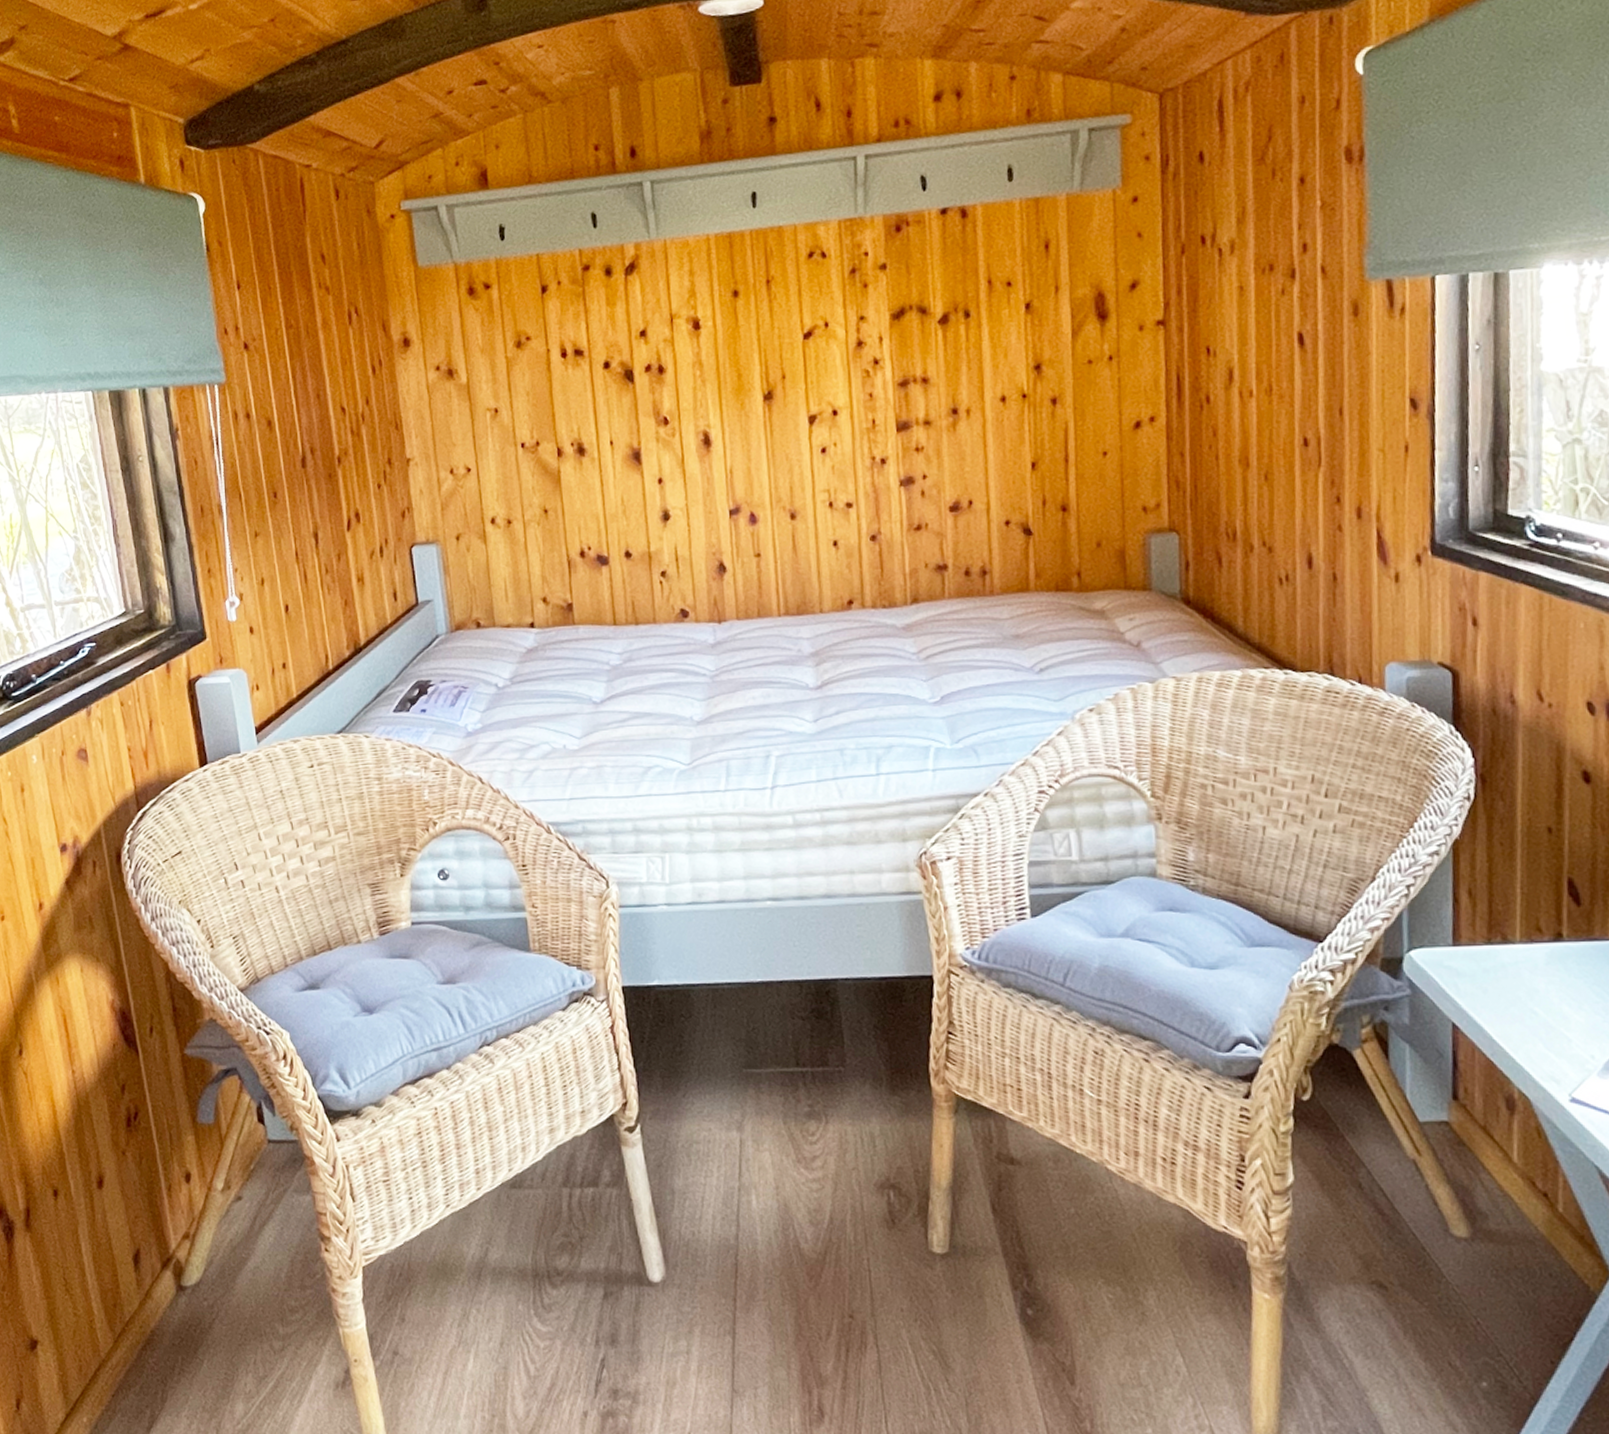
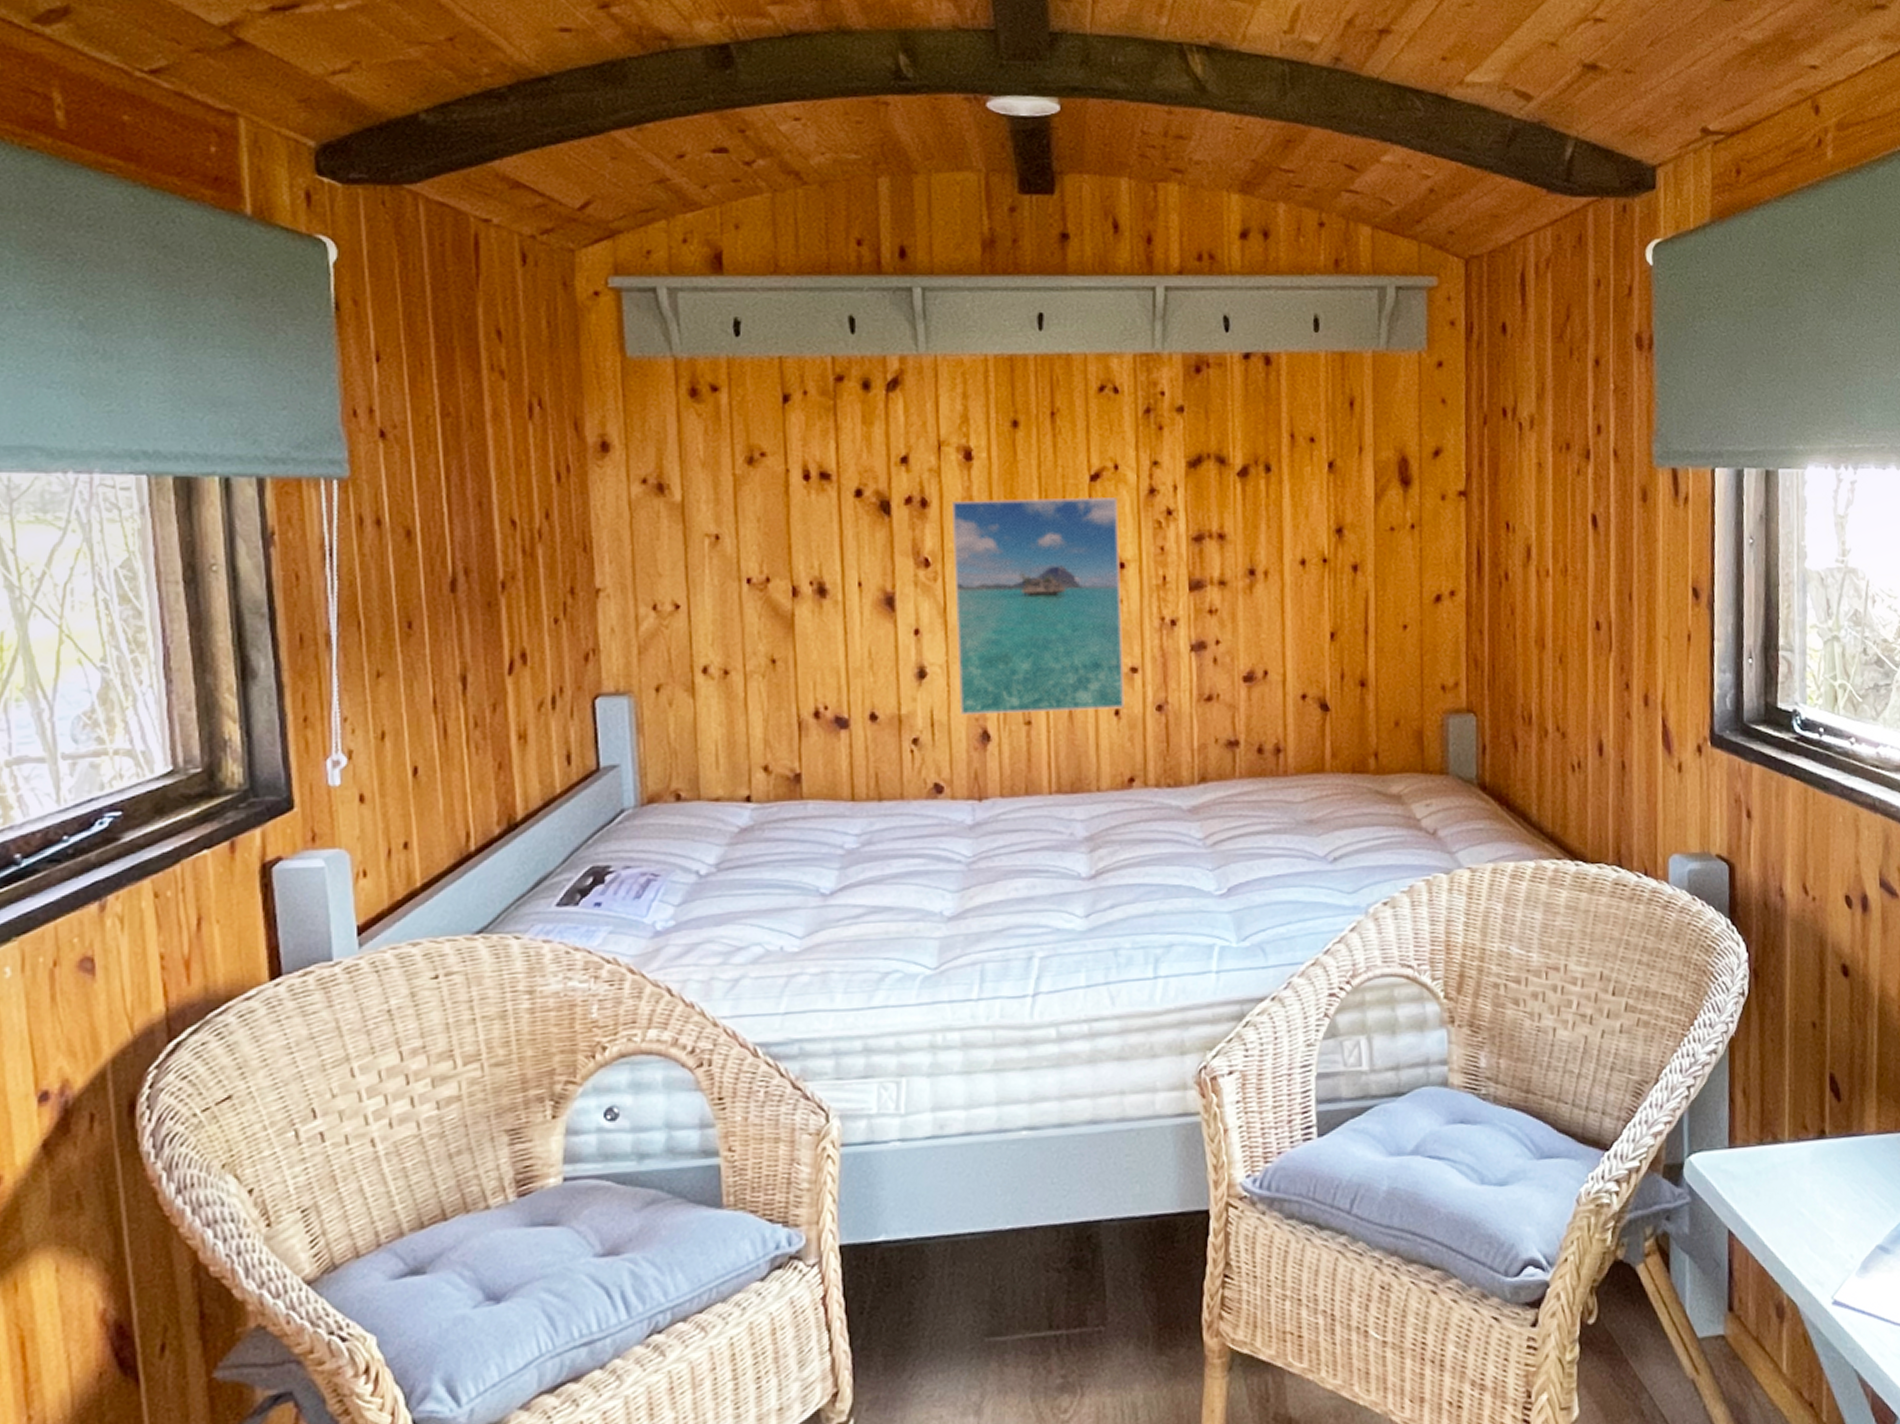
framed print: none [684,352,842,550] -> present [951,496,1125,715]

